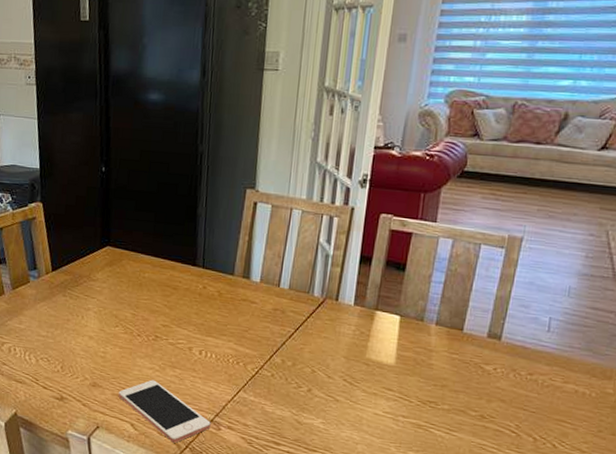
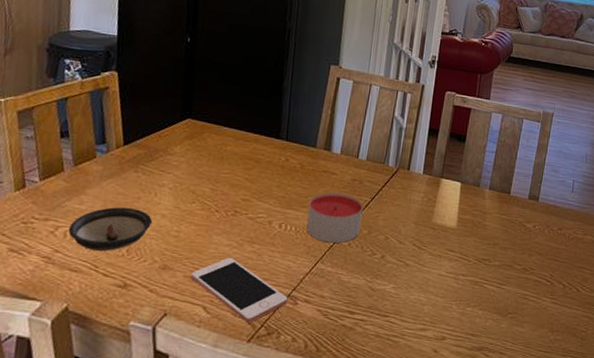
saucer: none [12,327,82,367] -> present [68,206,153,252]
candle: none [227,321,286,373] -> present [306,192,363,243]

